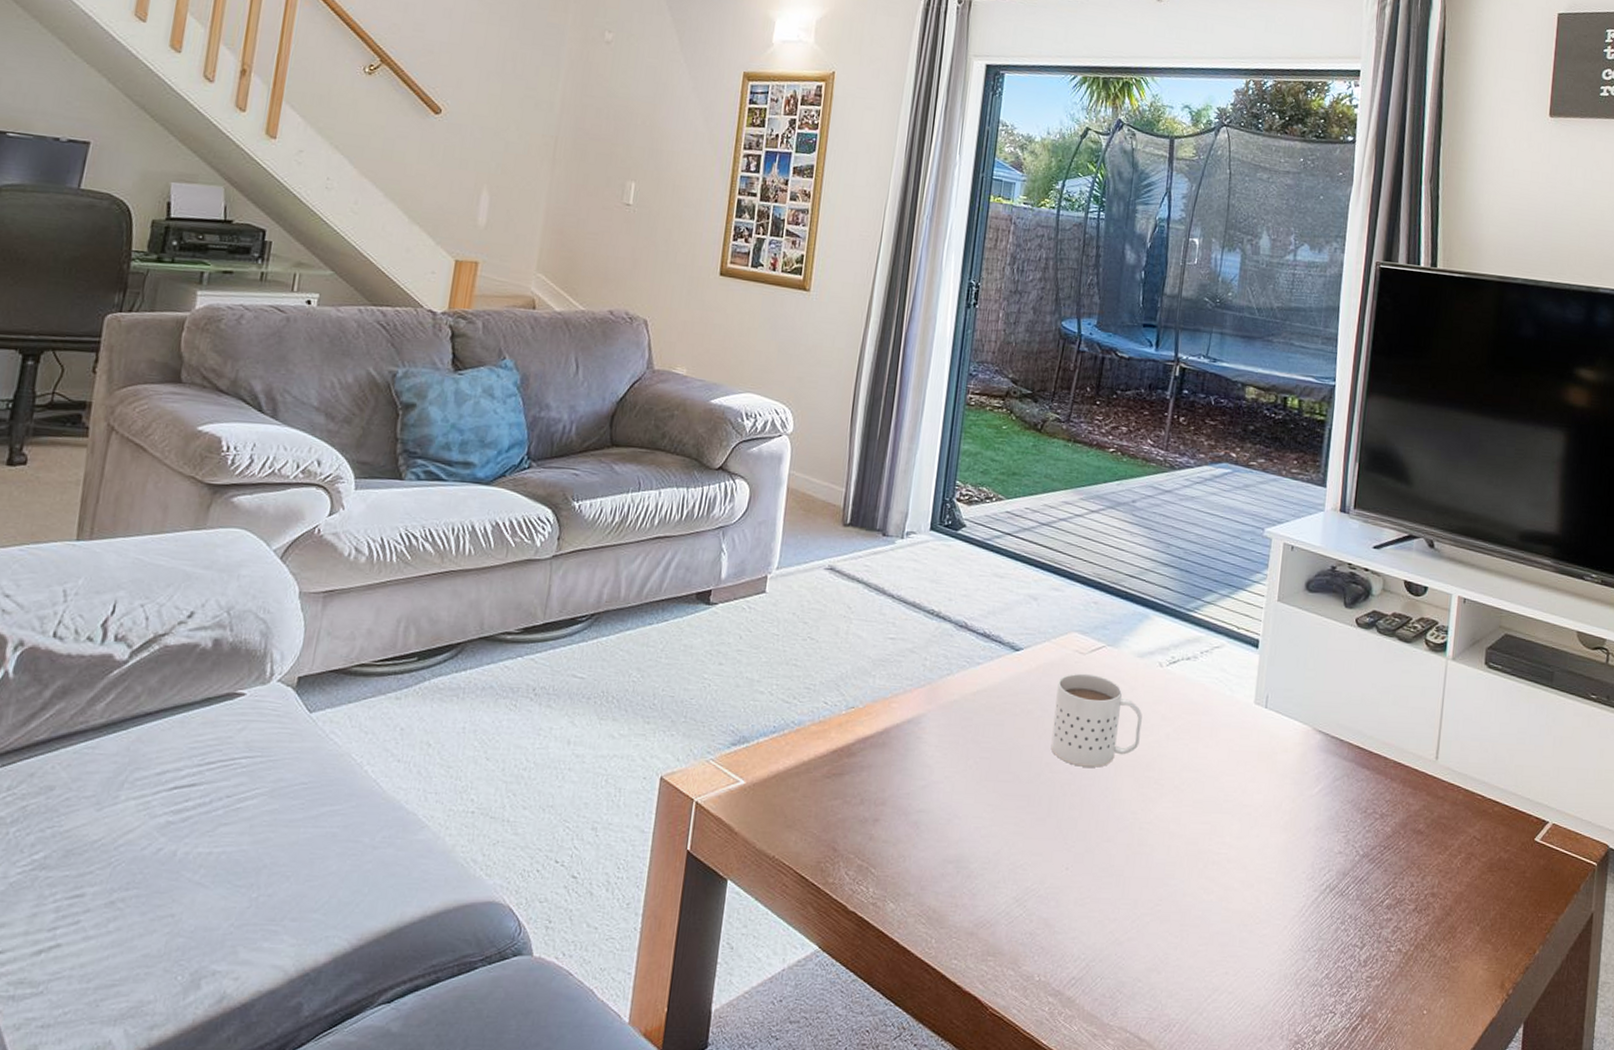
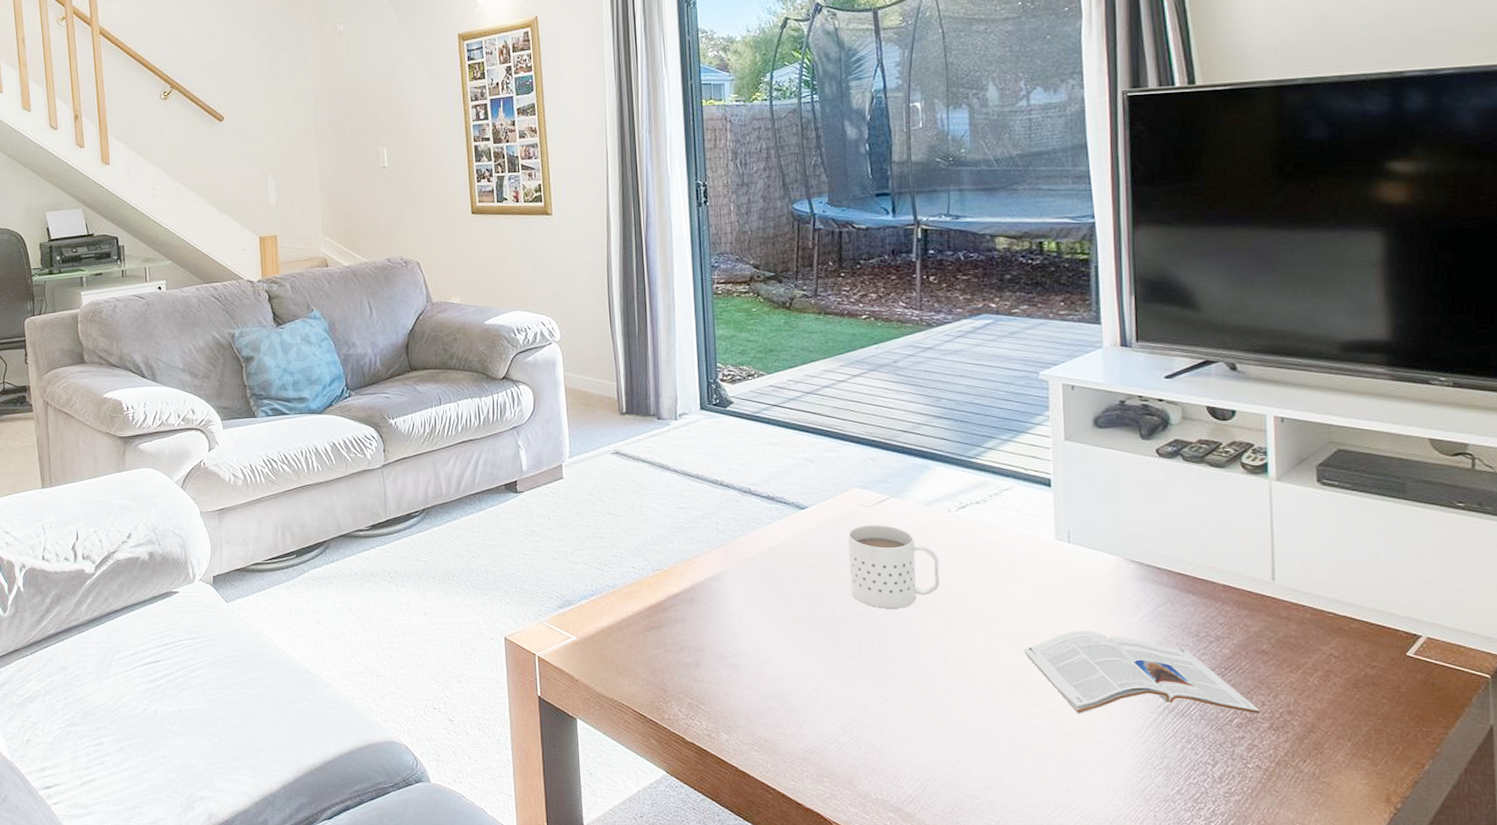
magazine: none [1207,801,1410,897] -> present [1023,630,1261,715]

